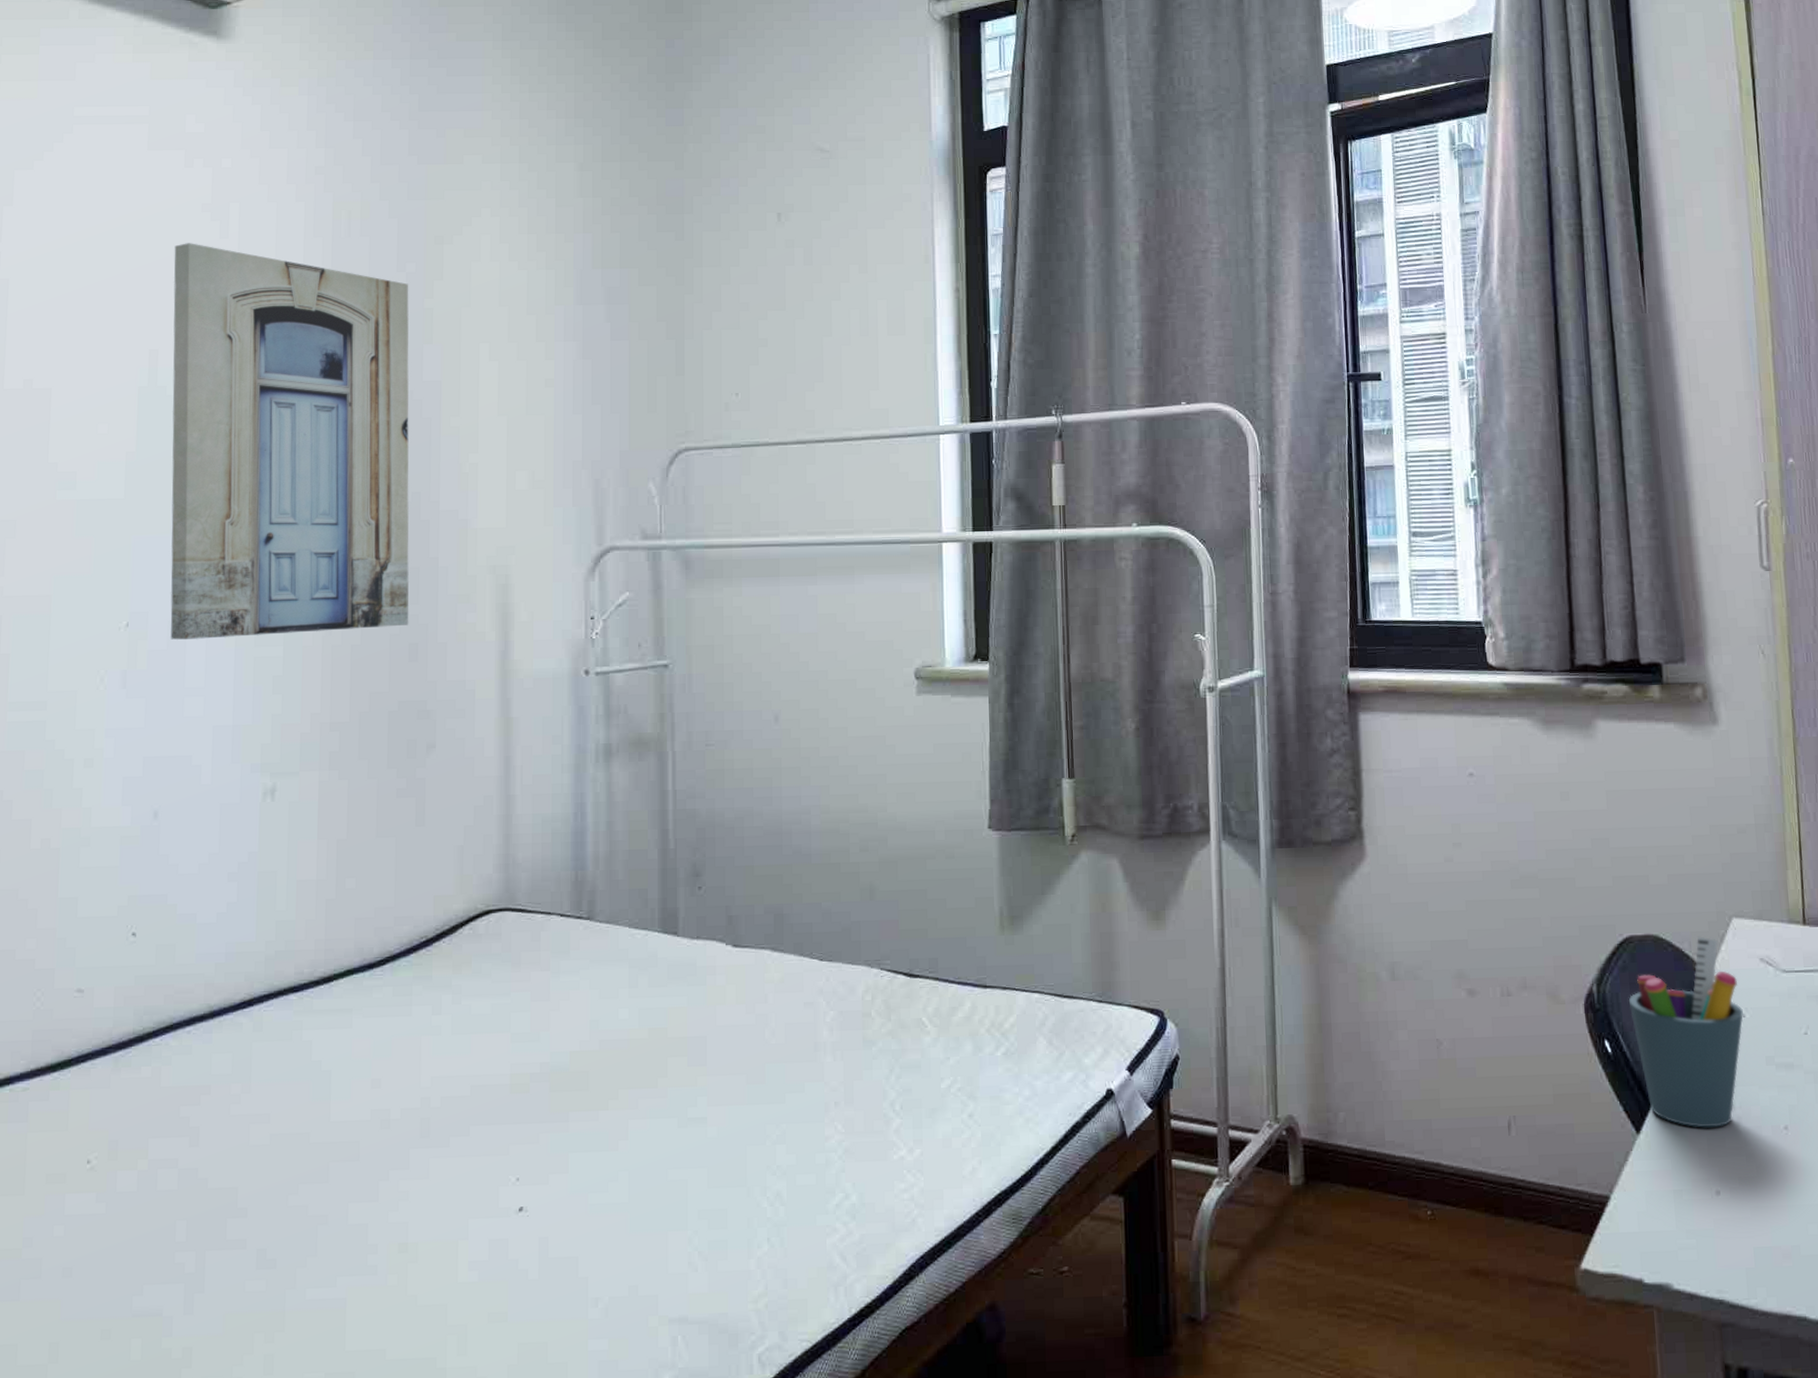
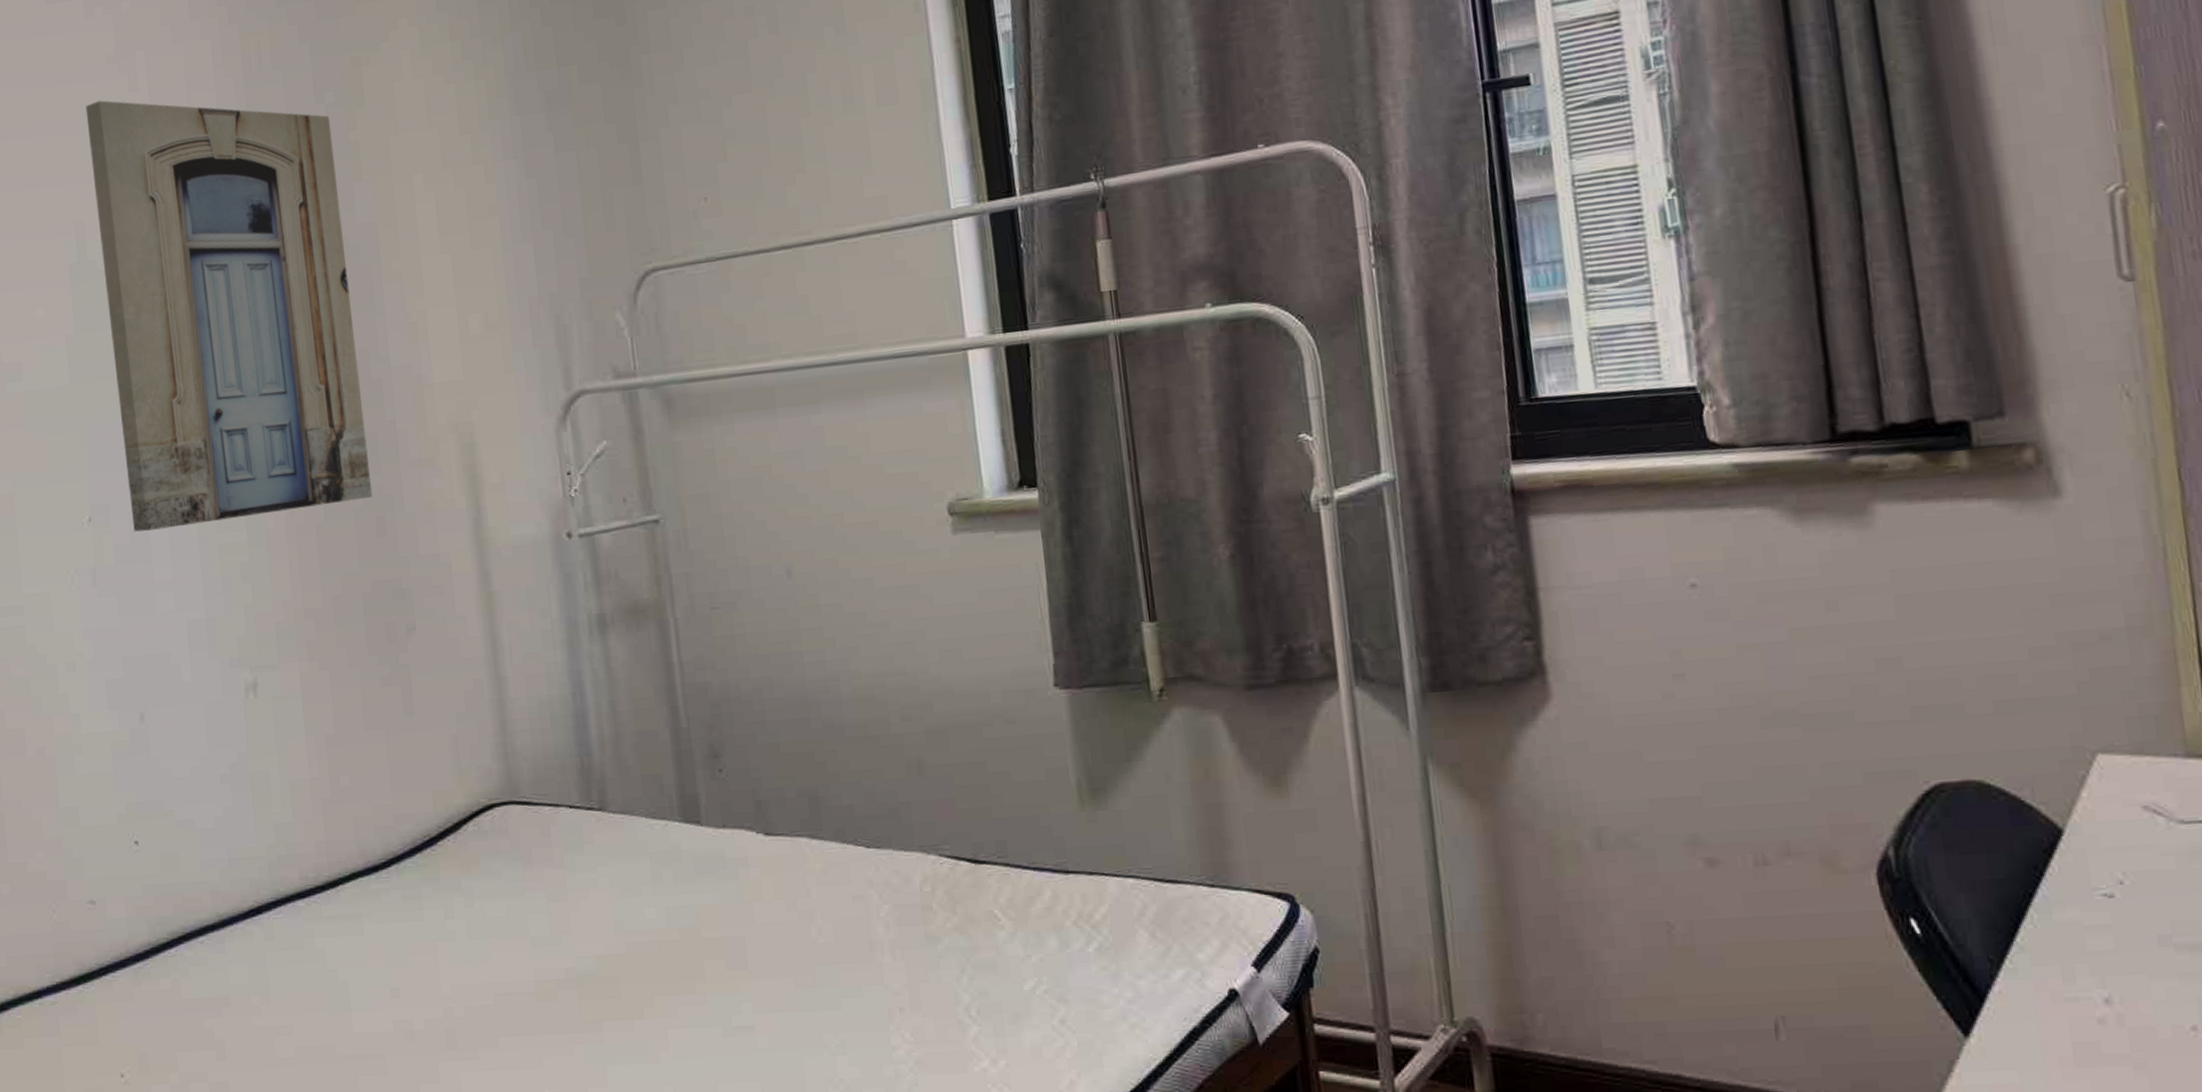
pen holder: present [1628,936,1743,1128] -> none [1942,780,2120,1030]

